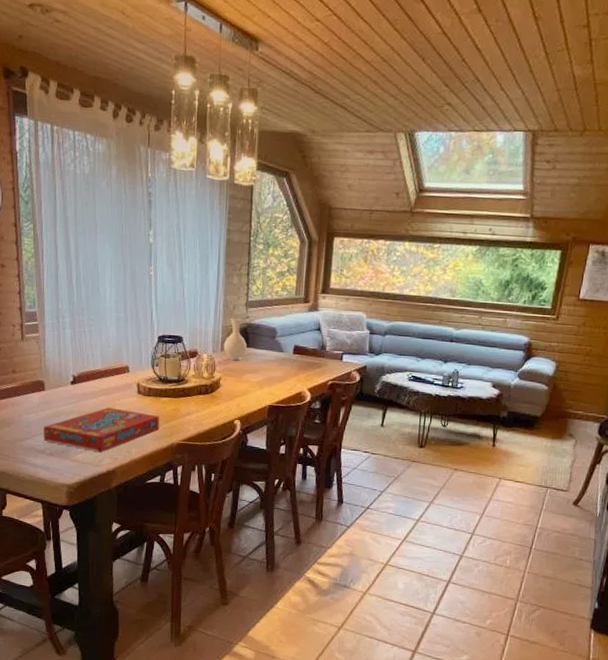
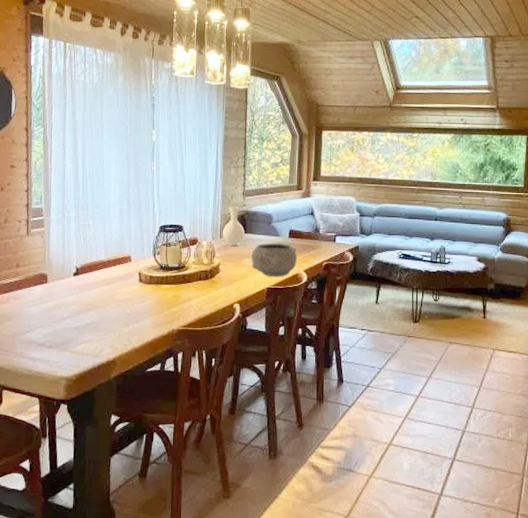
snack box: present [43,407,160,453] -> none [44,297,161,343]
bowl: none [253,359,302,394] -> present [251,243,298,276]

